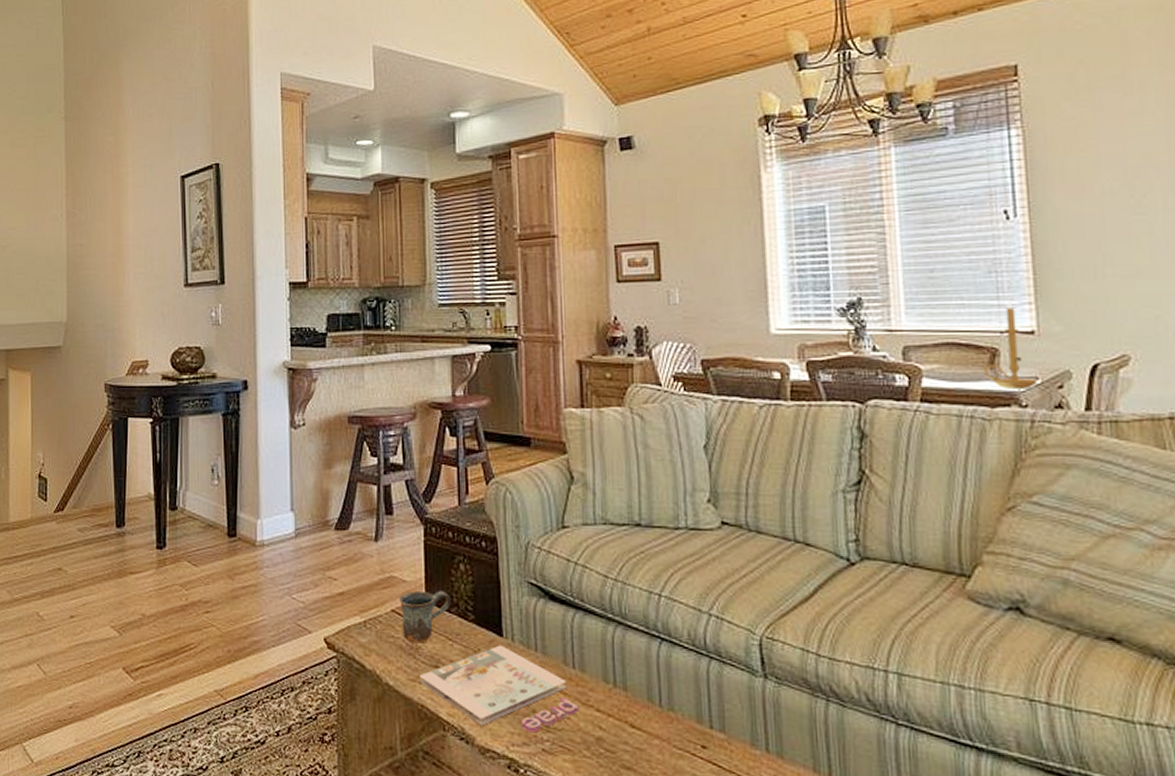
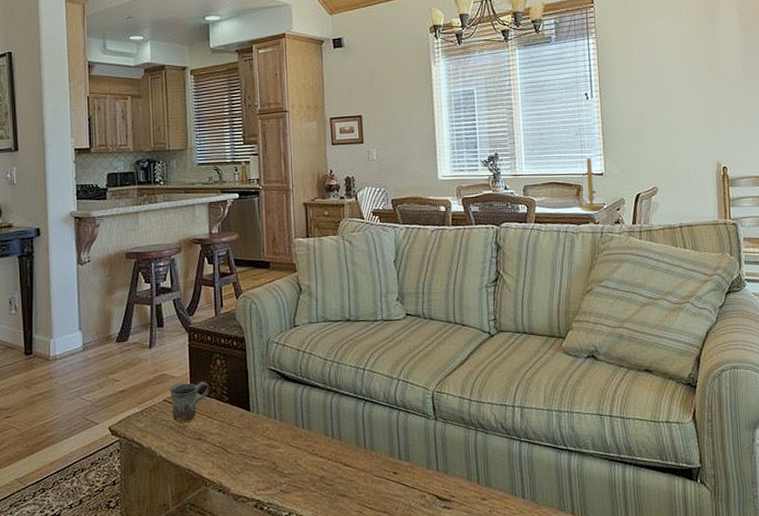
magazine: present [419,645,579,733] -> none [186,417,307,479]

